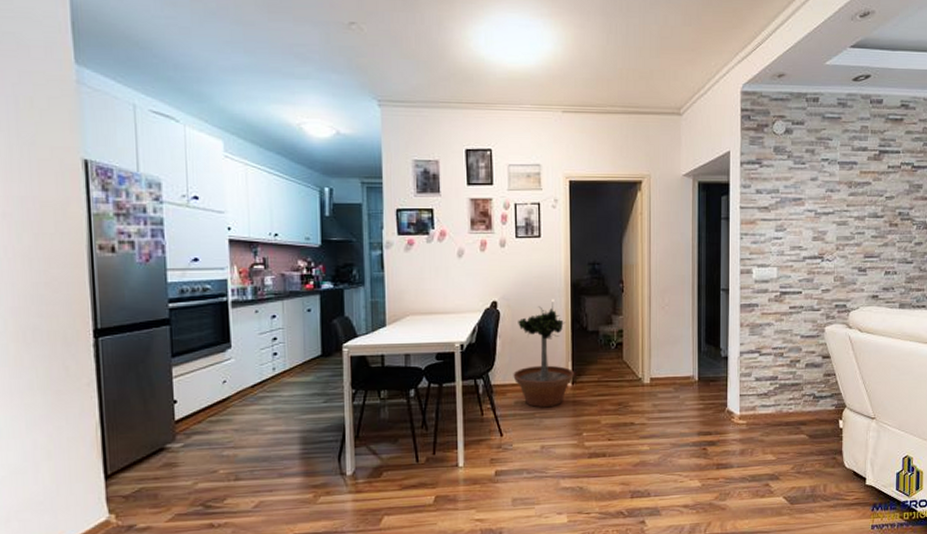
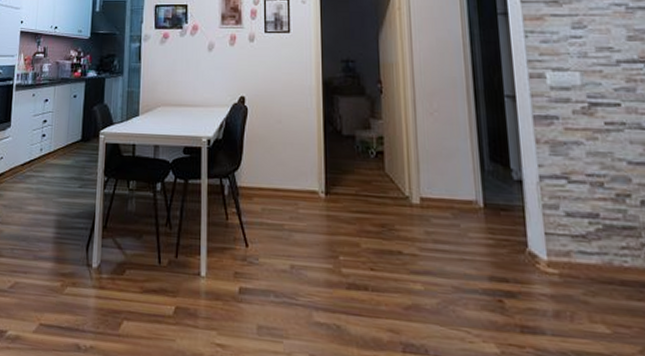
potted tree: present [513,302,575,408] -> none [260,100,329,220]

